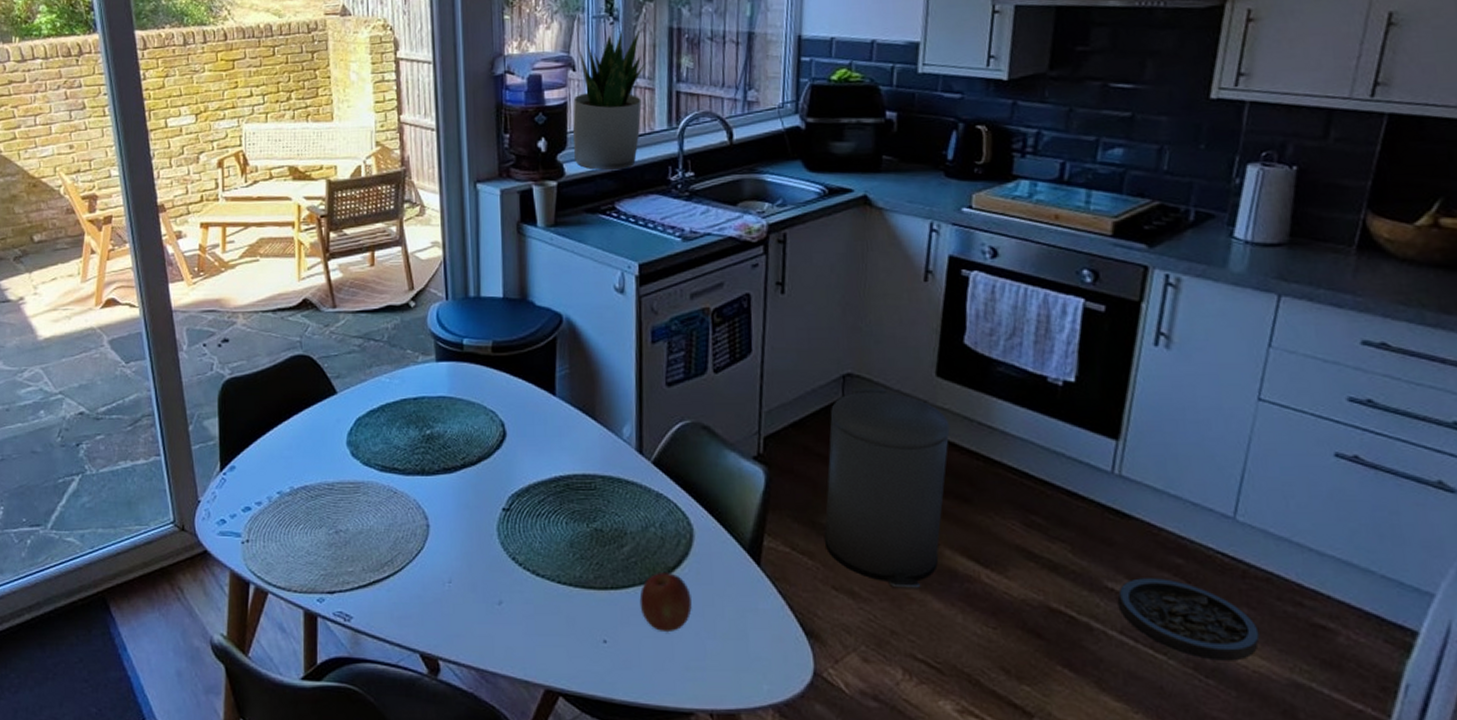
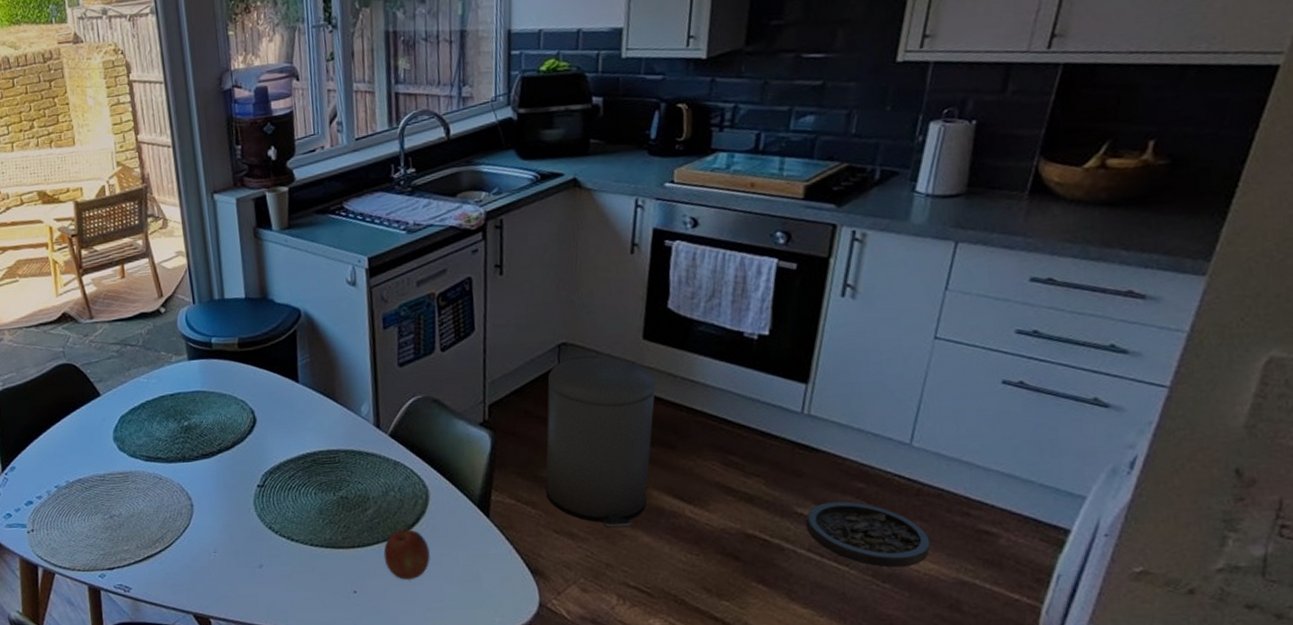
planter: present [573,31,647,171] -> none [299,37,366,174]

